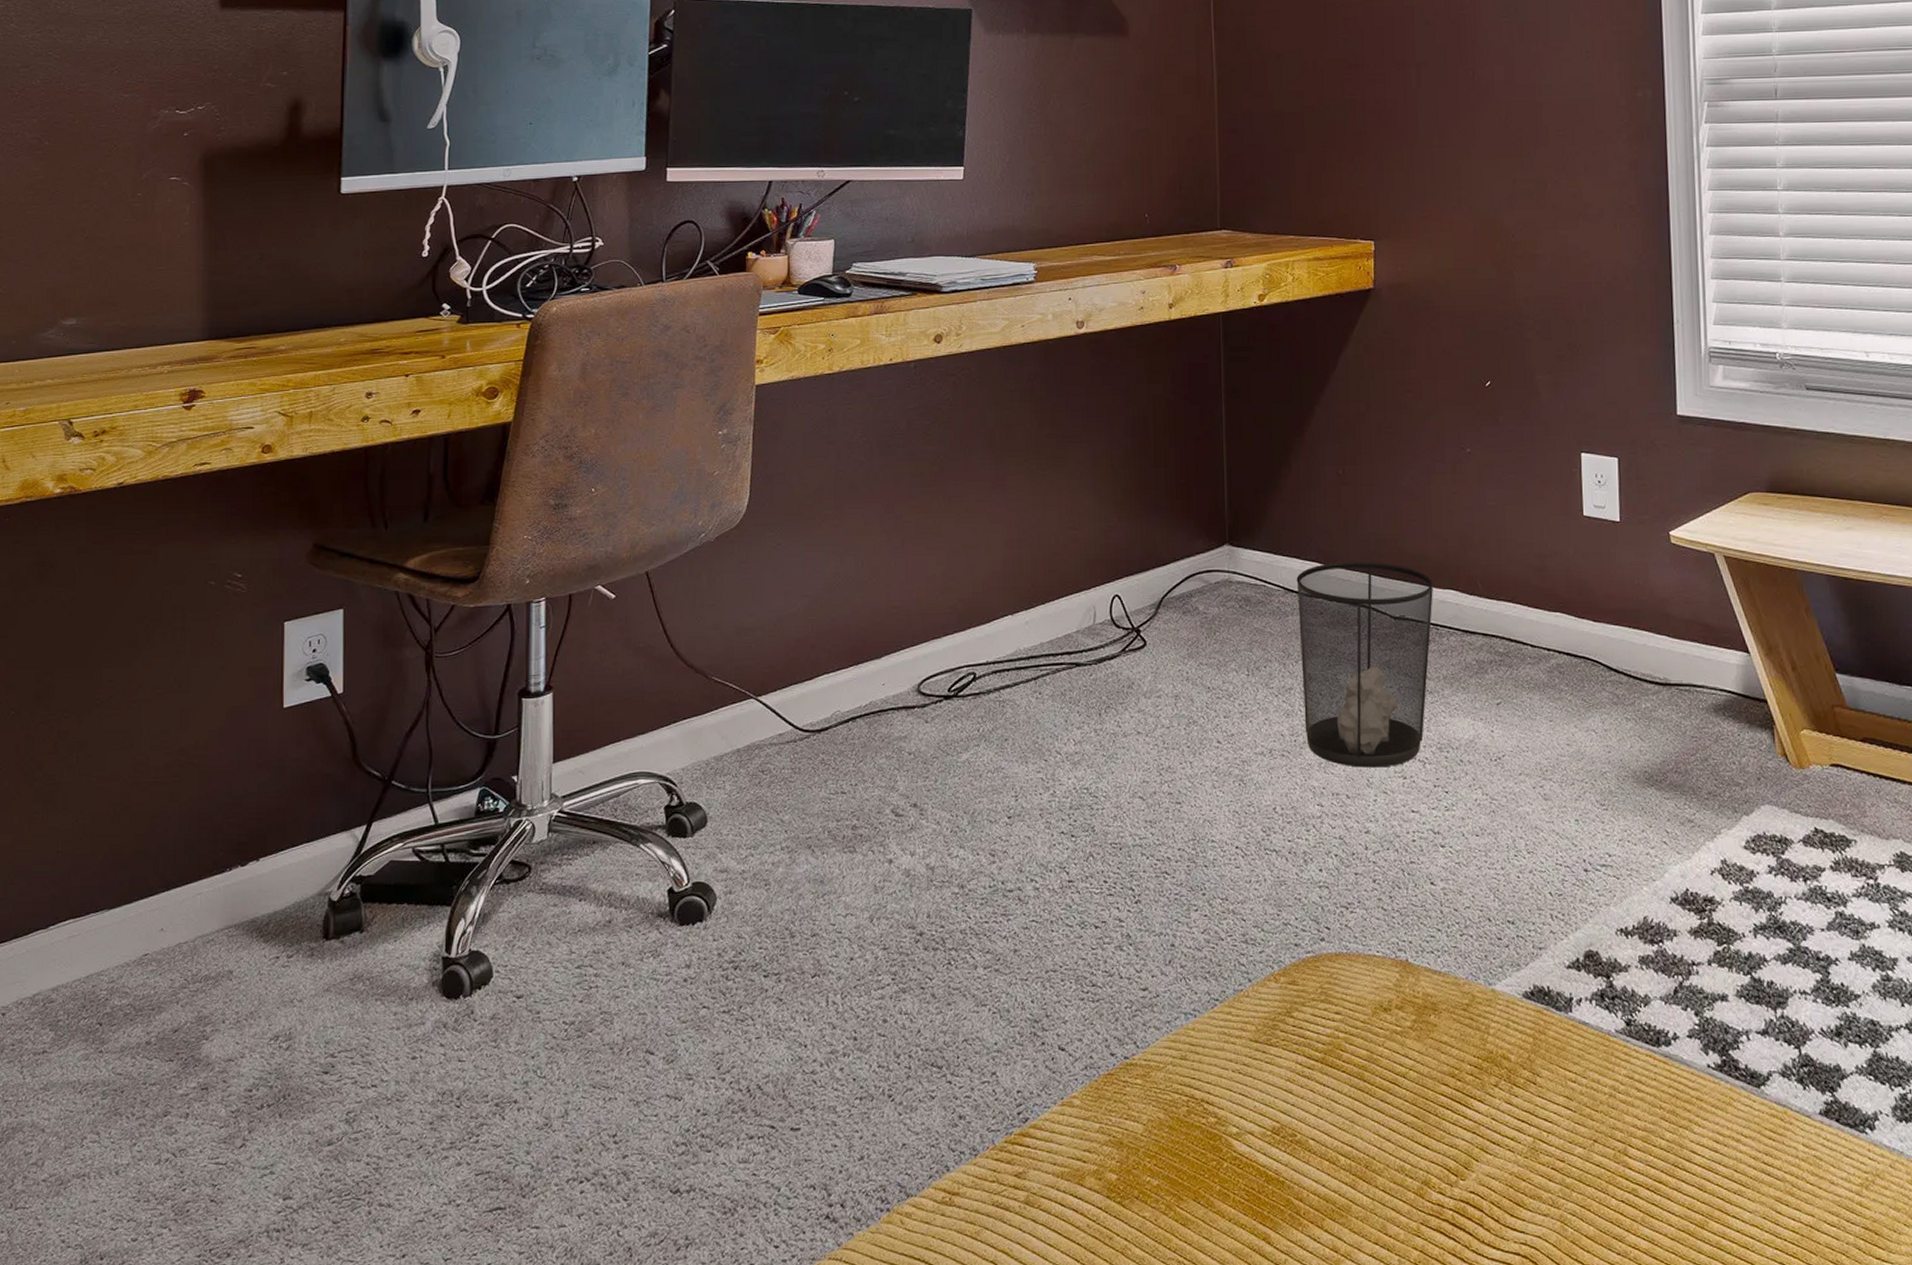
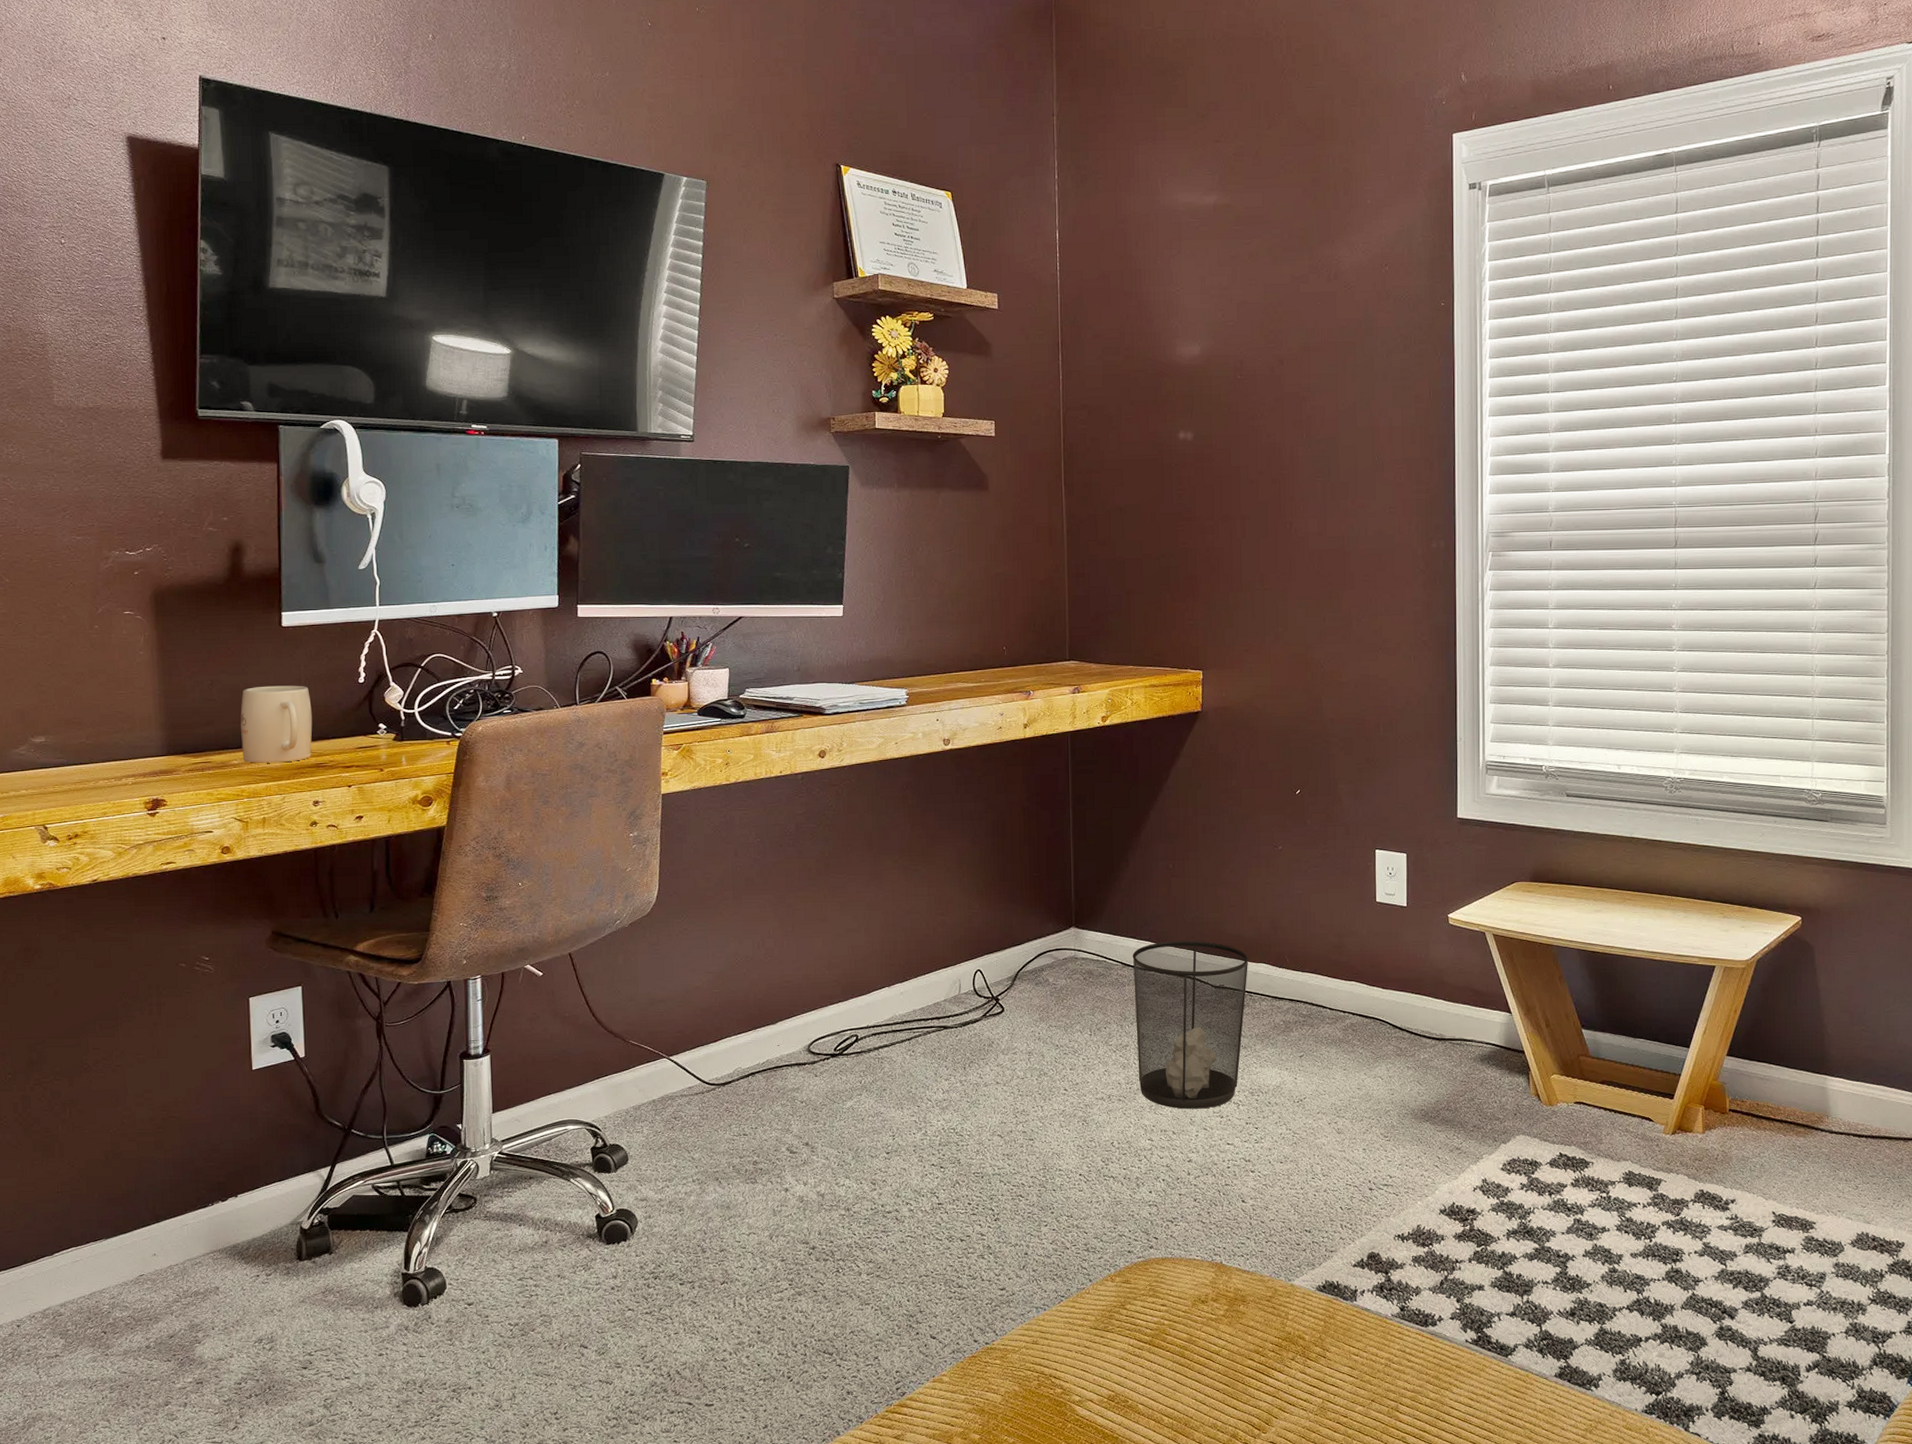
mug: none [289,260,369,349] -> present [240,685,313,763]

